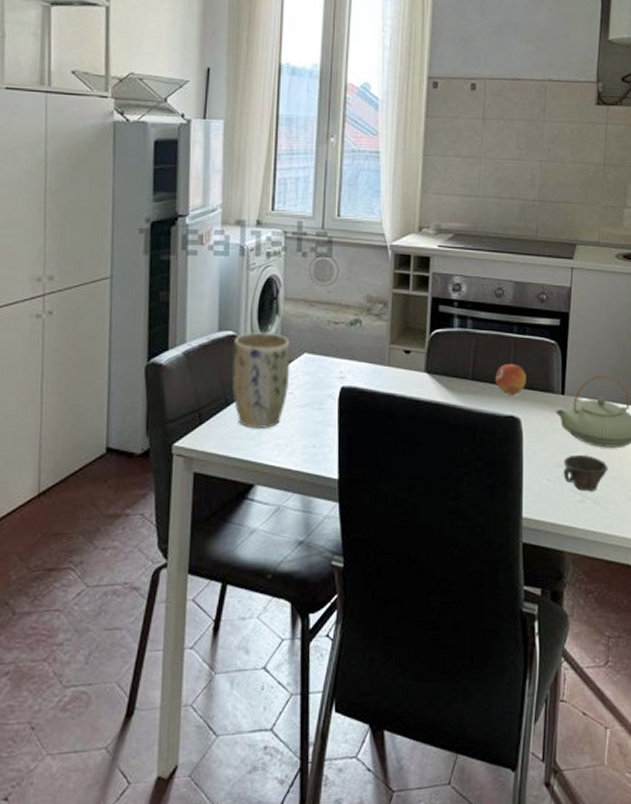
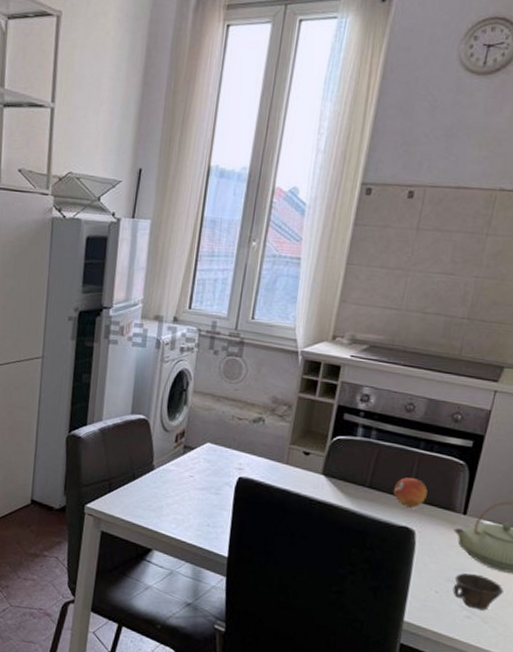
plant pot: present [231,332,291,429] -> none [139,418,195,504]

